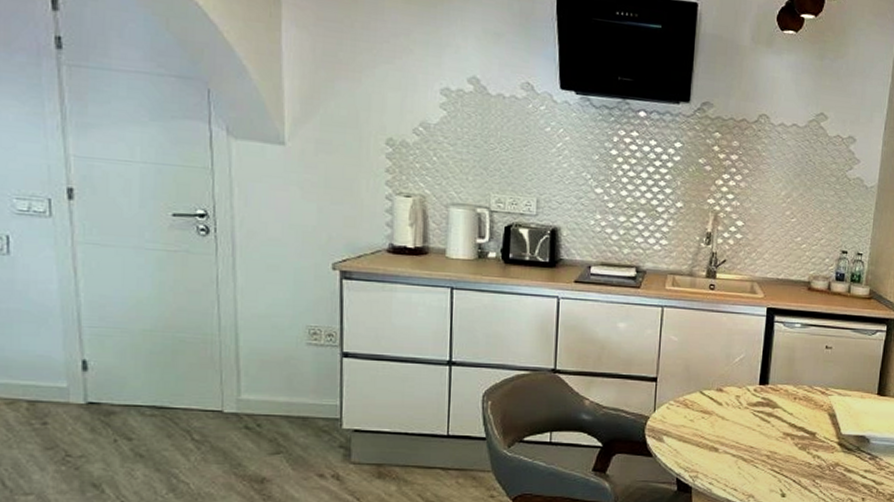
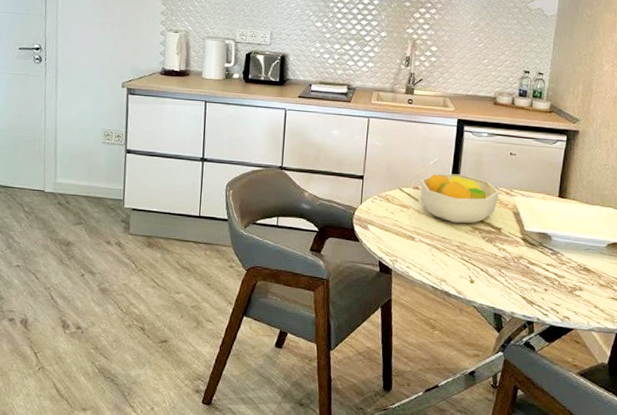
fruit bowl: none [724,372,814,430] -> present [420,173,500,224]

